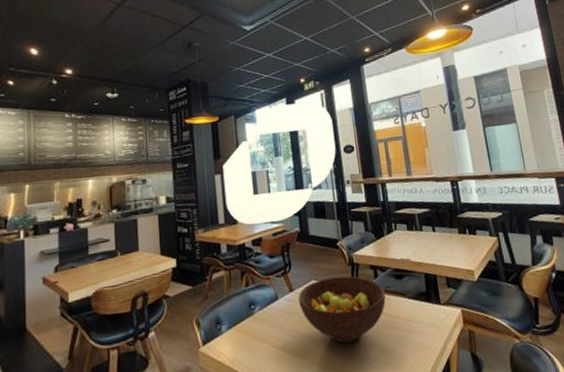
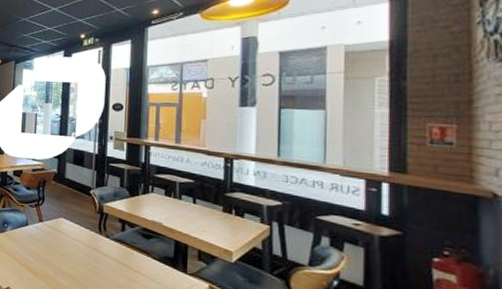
fruit bowl: present [298,276,386,343] -> none [46,218,129,281]

